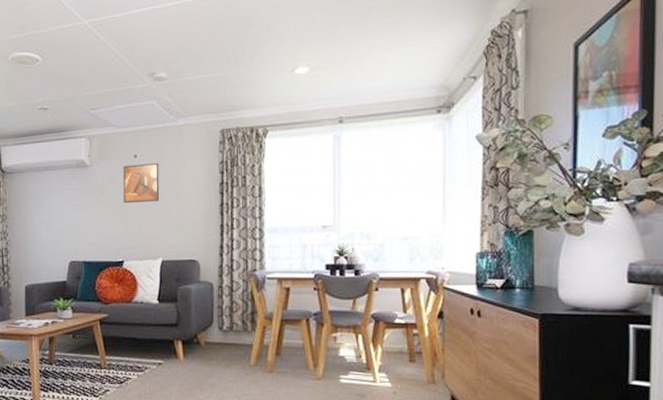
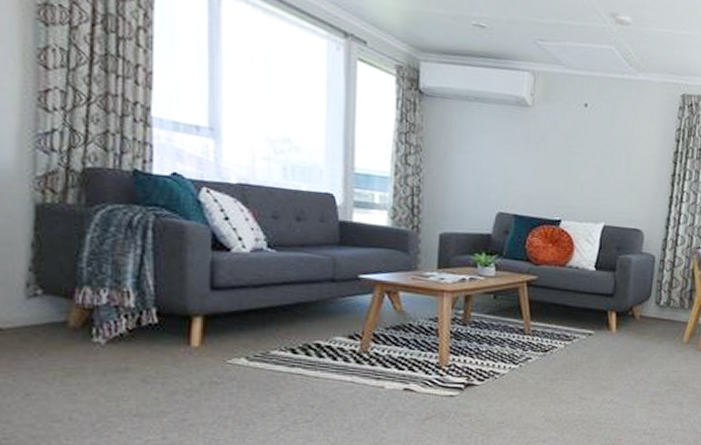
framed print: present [123,162,160,204] -> none [567,113,612,160]

